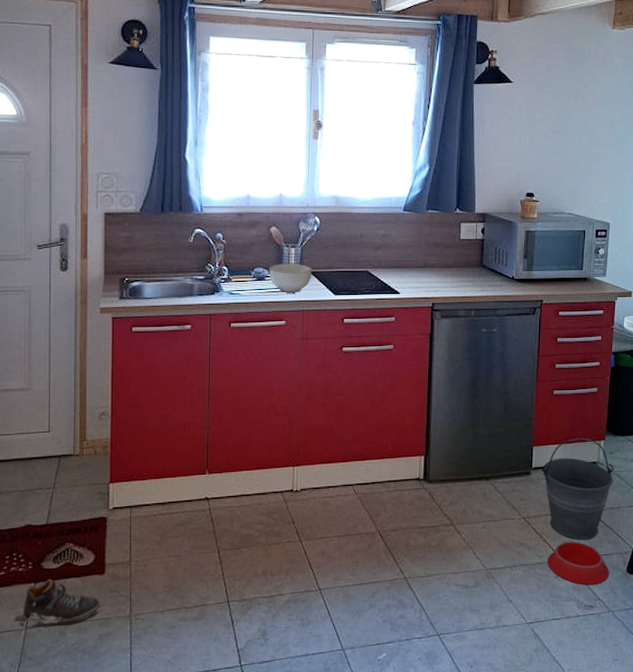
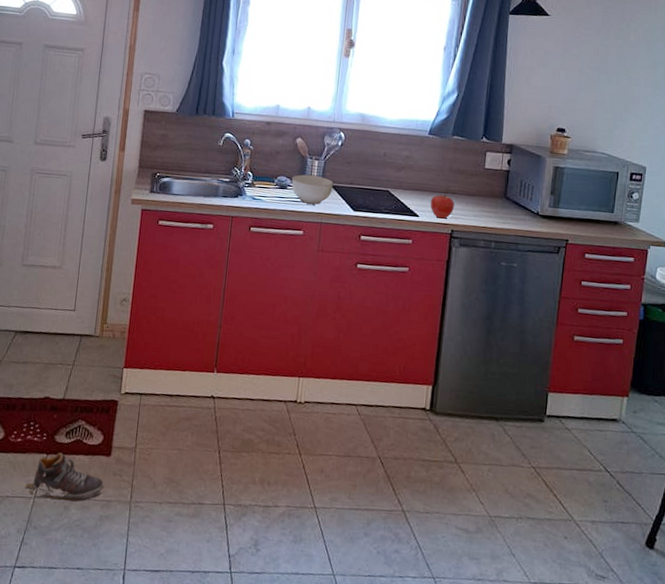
fruit: none [410,268,434,293] -> present [430,194,455,219]
bucket: present [542,438,614,539] -> none [557,389,637,503]
pet bowl: present [547,541,609,585] -> none [556,500,626,554]

